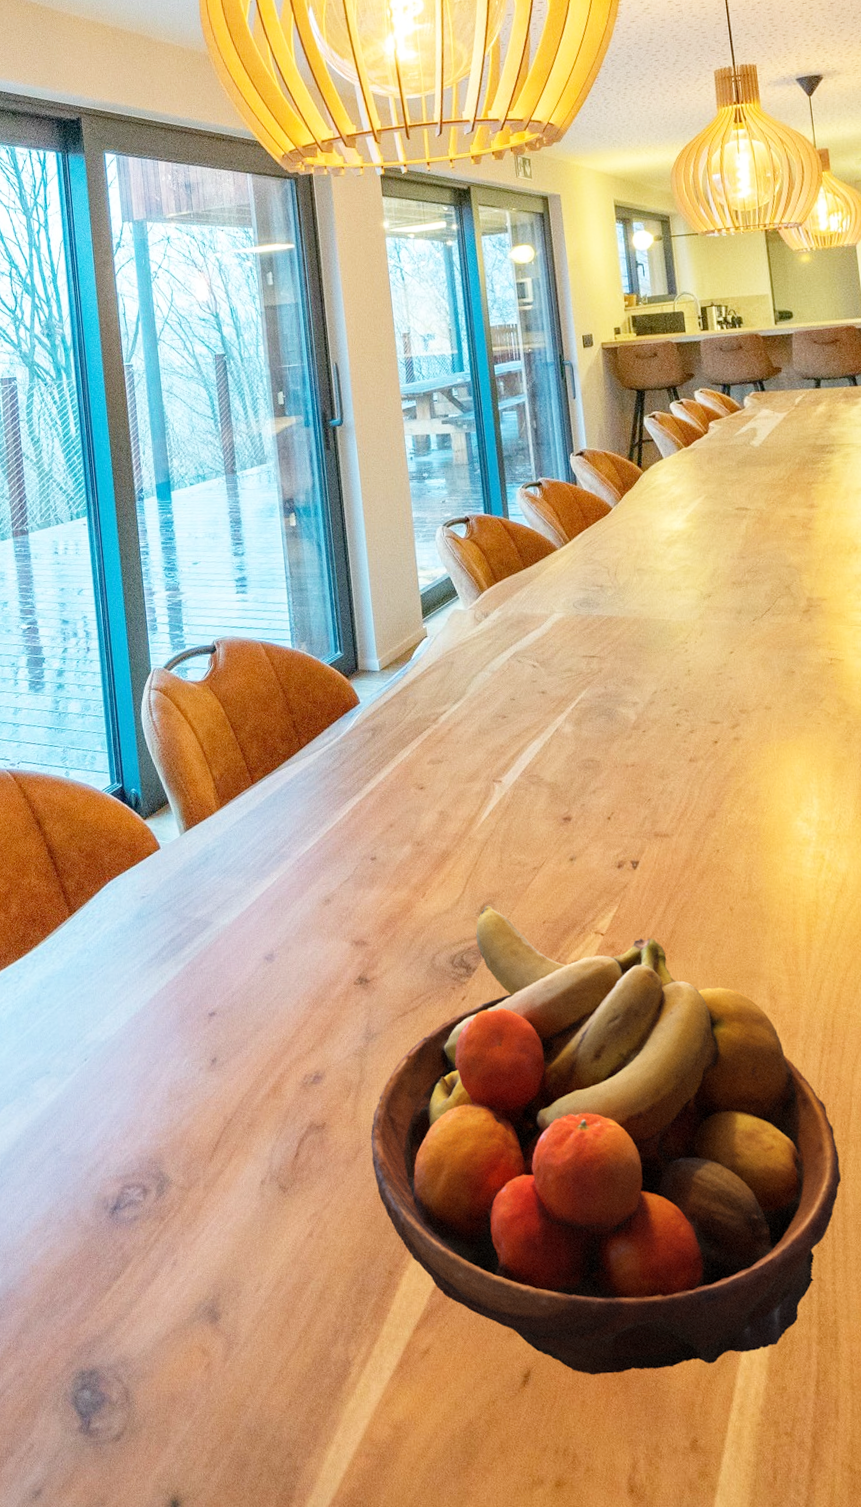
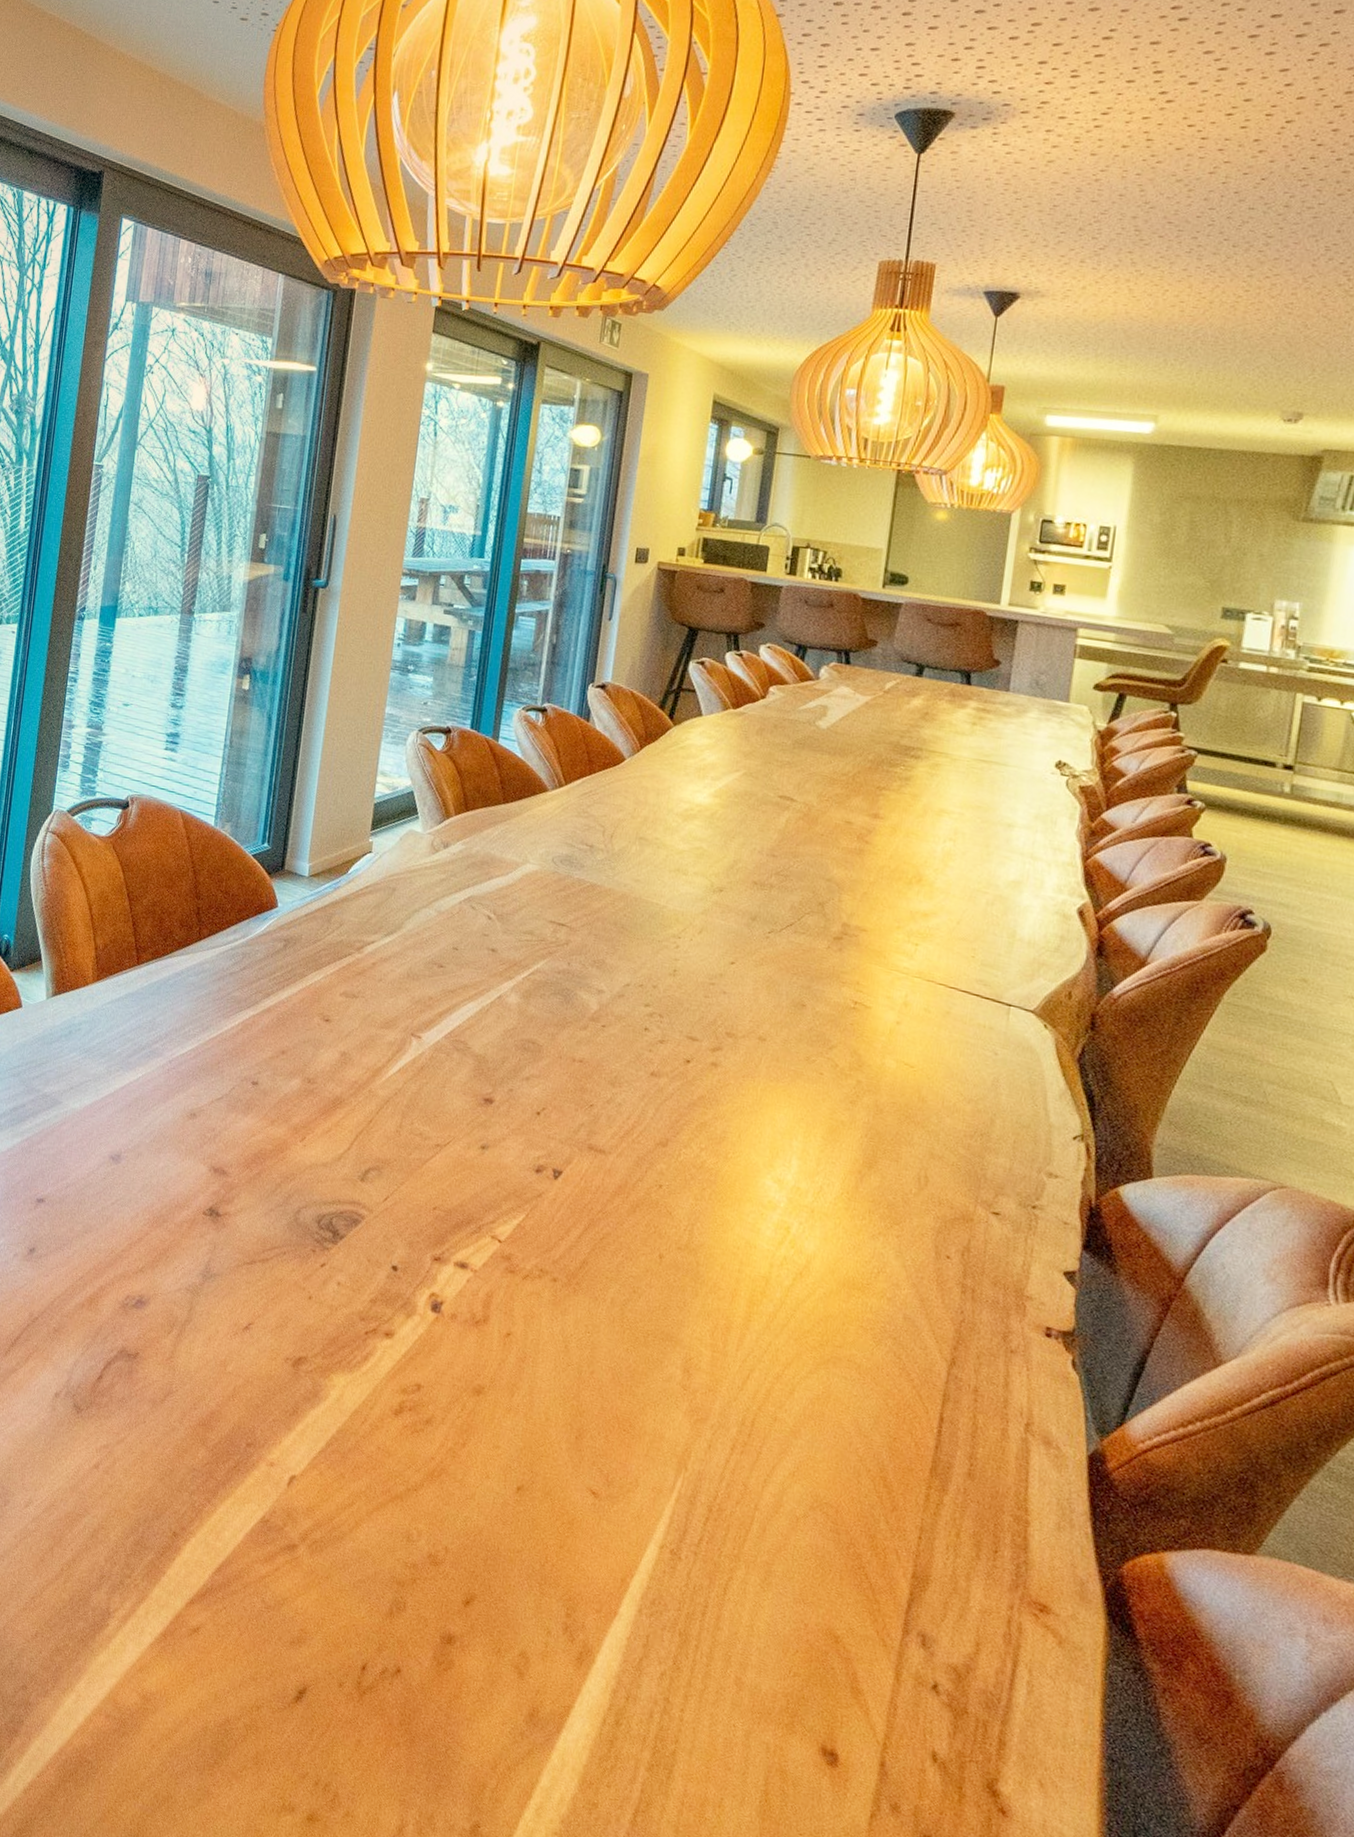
fruit bowl: present [371,905,841,1375] -> none [180,1170,725,1754]

